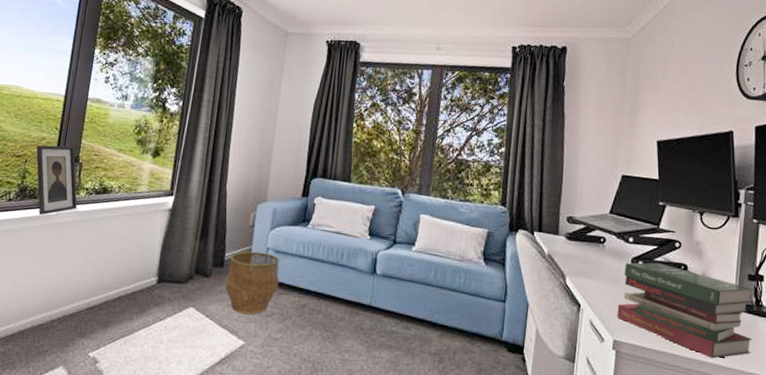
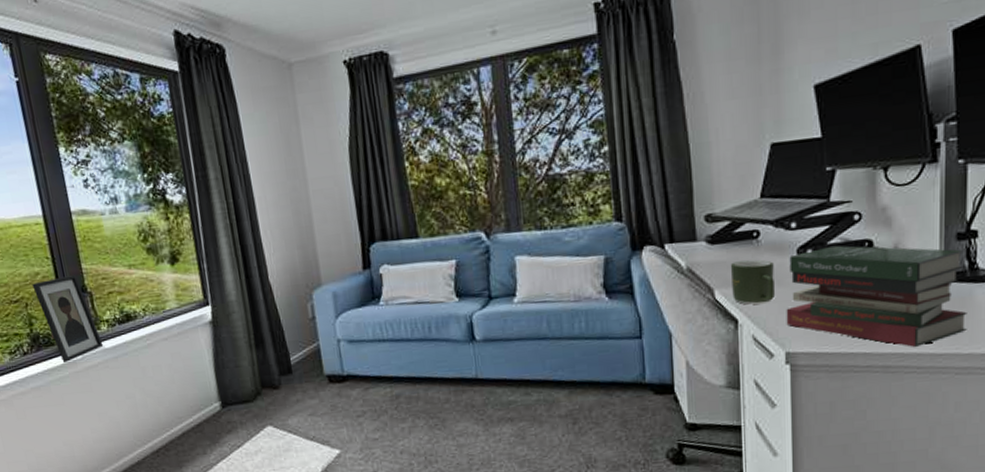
basket: present [225,251,280,315] -> none [297,345,363,421]
mug: none [579,258,613,297] -> present [730,260,775,305]

